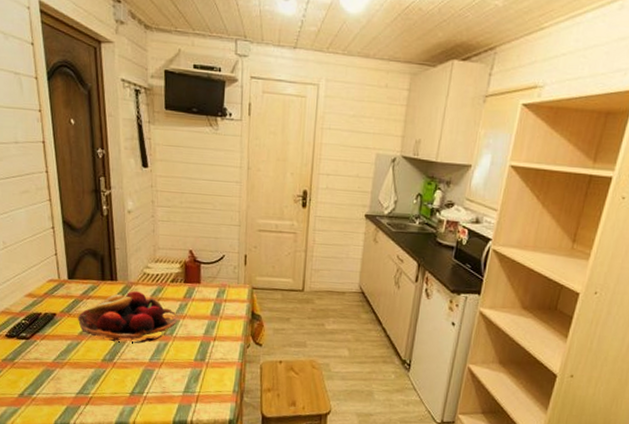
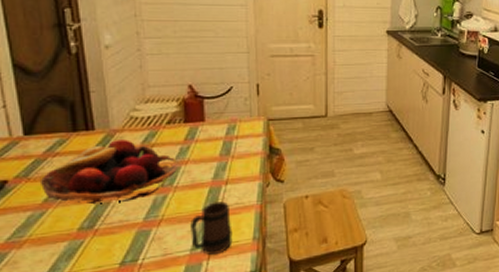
mug: none [184,353,217,399] -> present [190,200,233,255]

